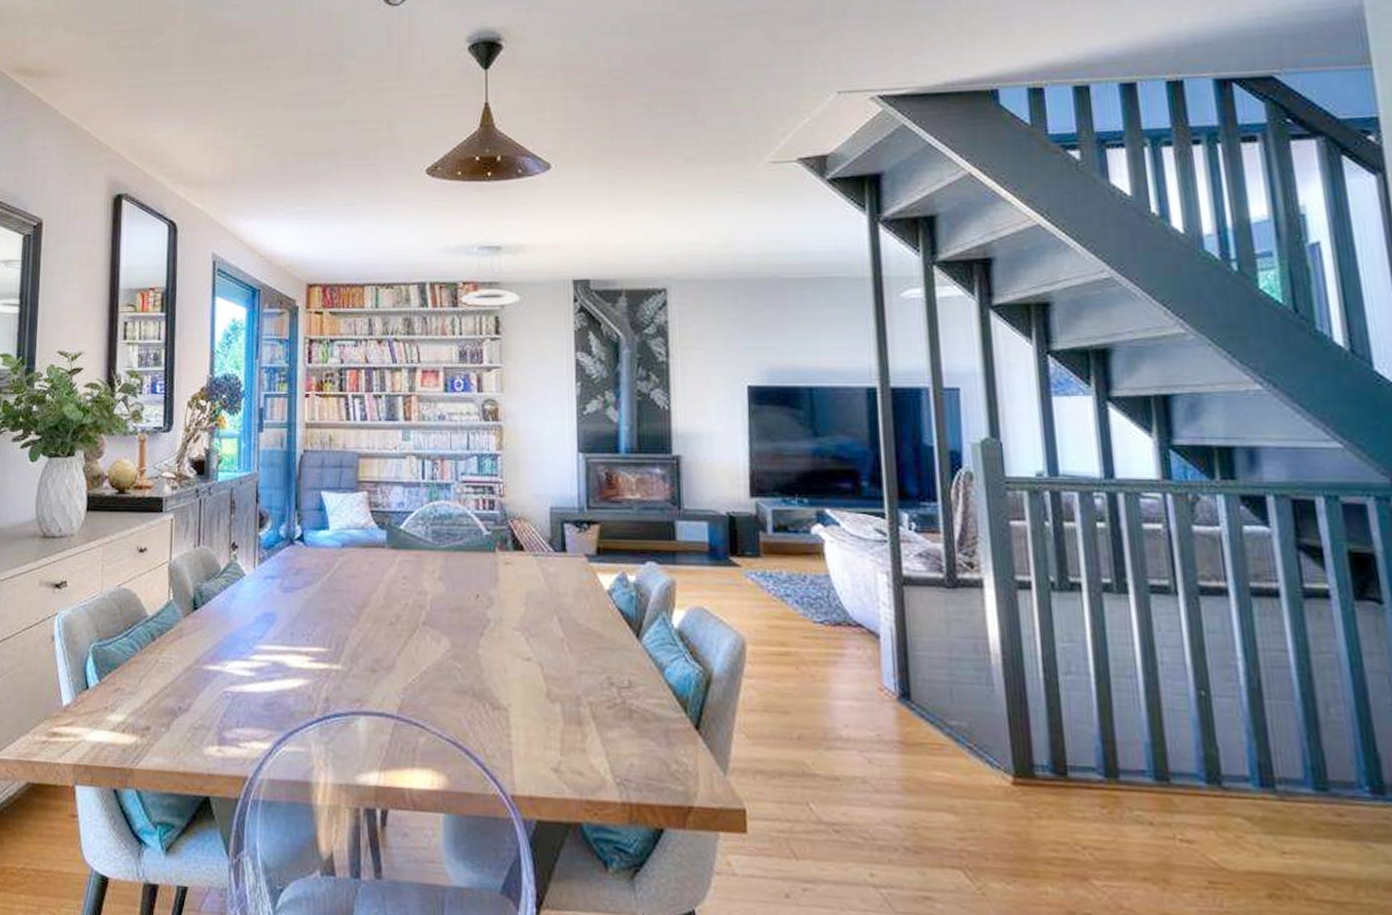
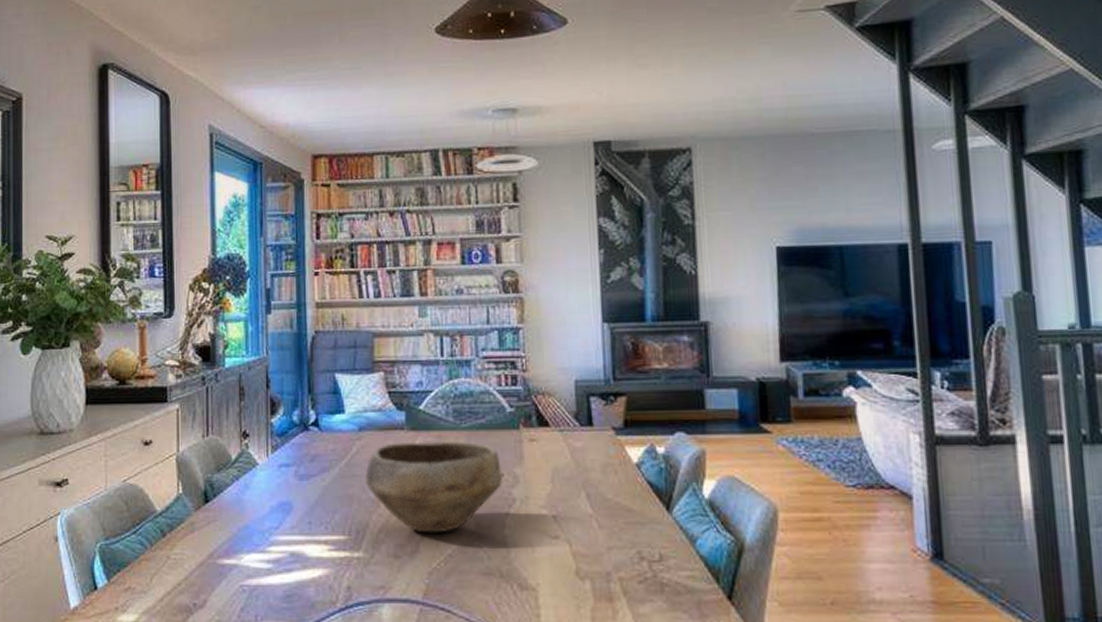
bowl: none [346,560,478,650] -> present [365,442,503,533]

